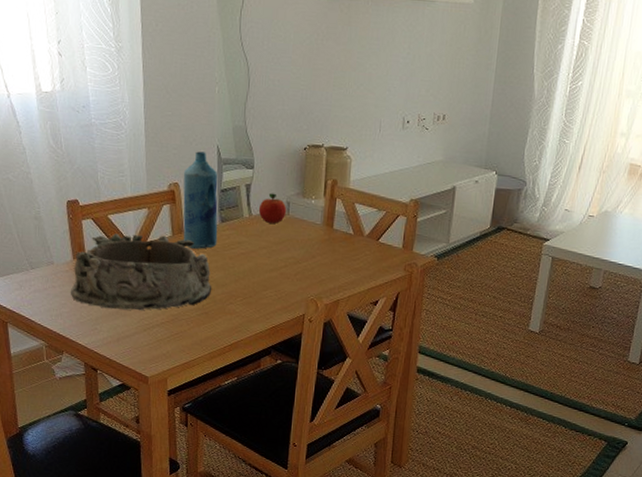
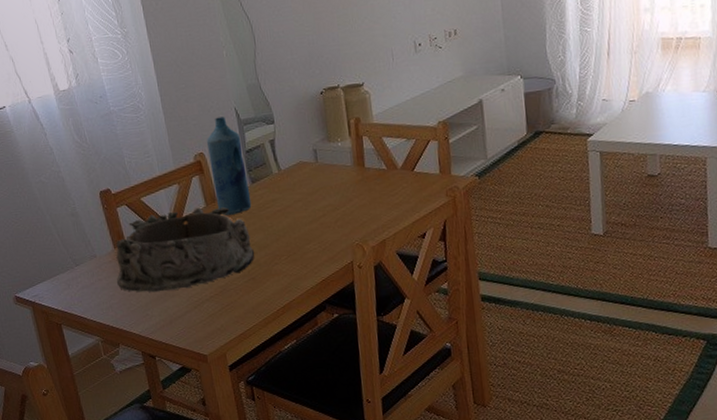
fruit: present [258,193,287,224] -> none [286,143,315,175]

